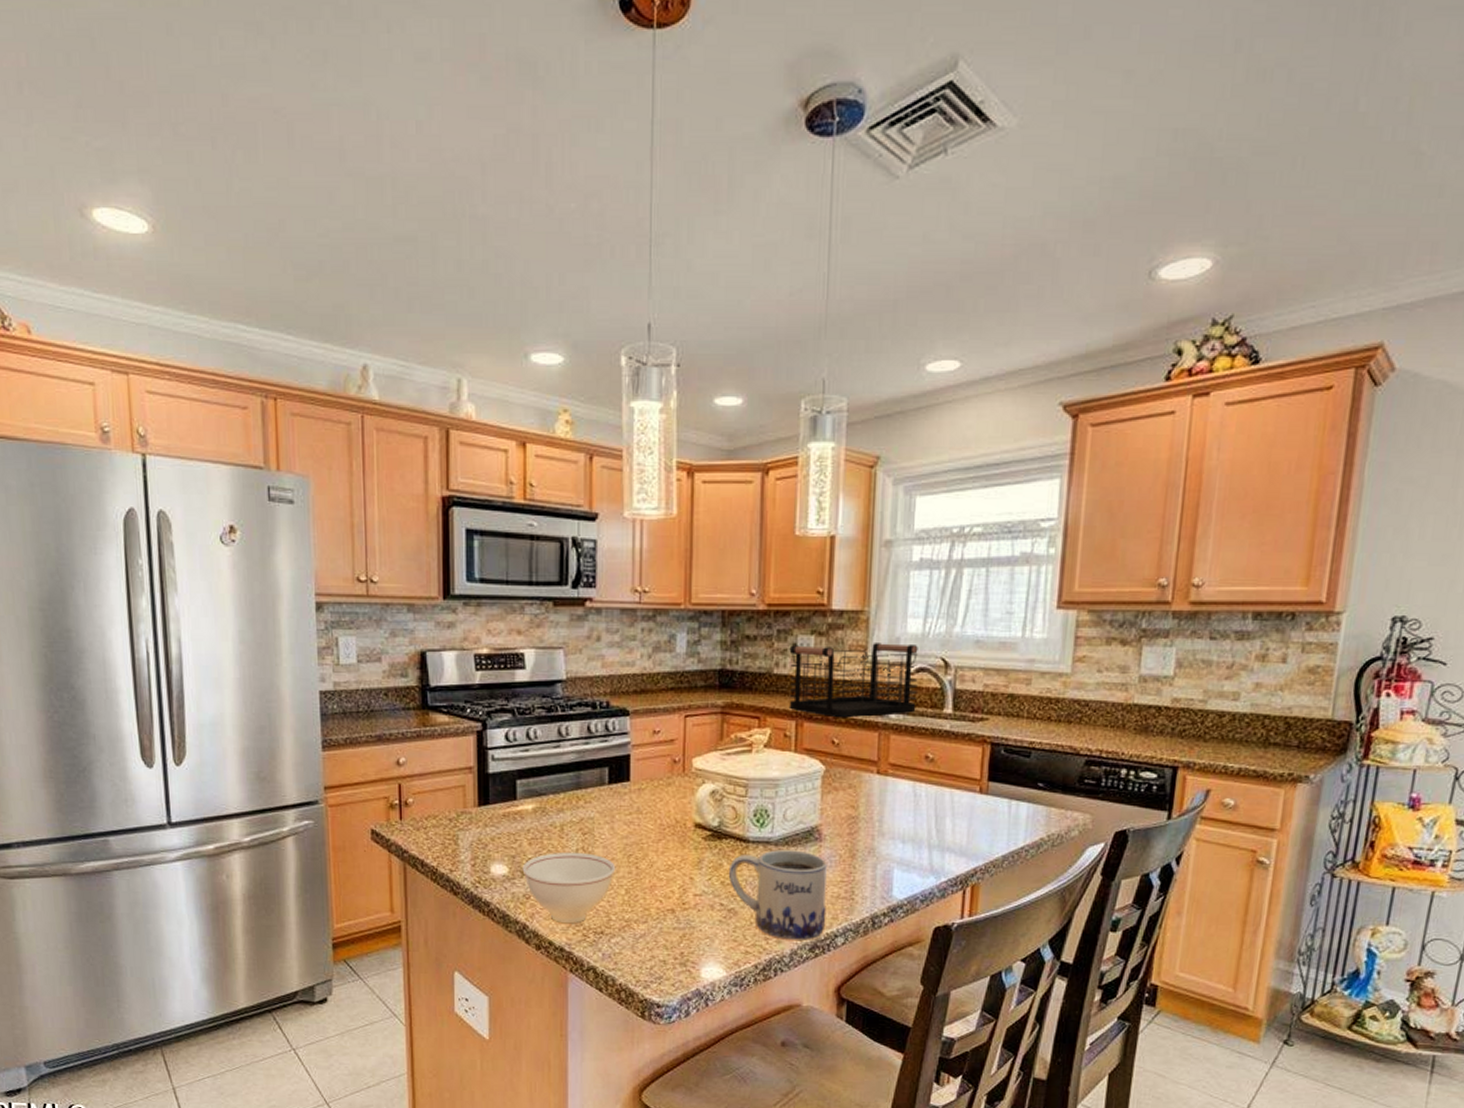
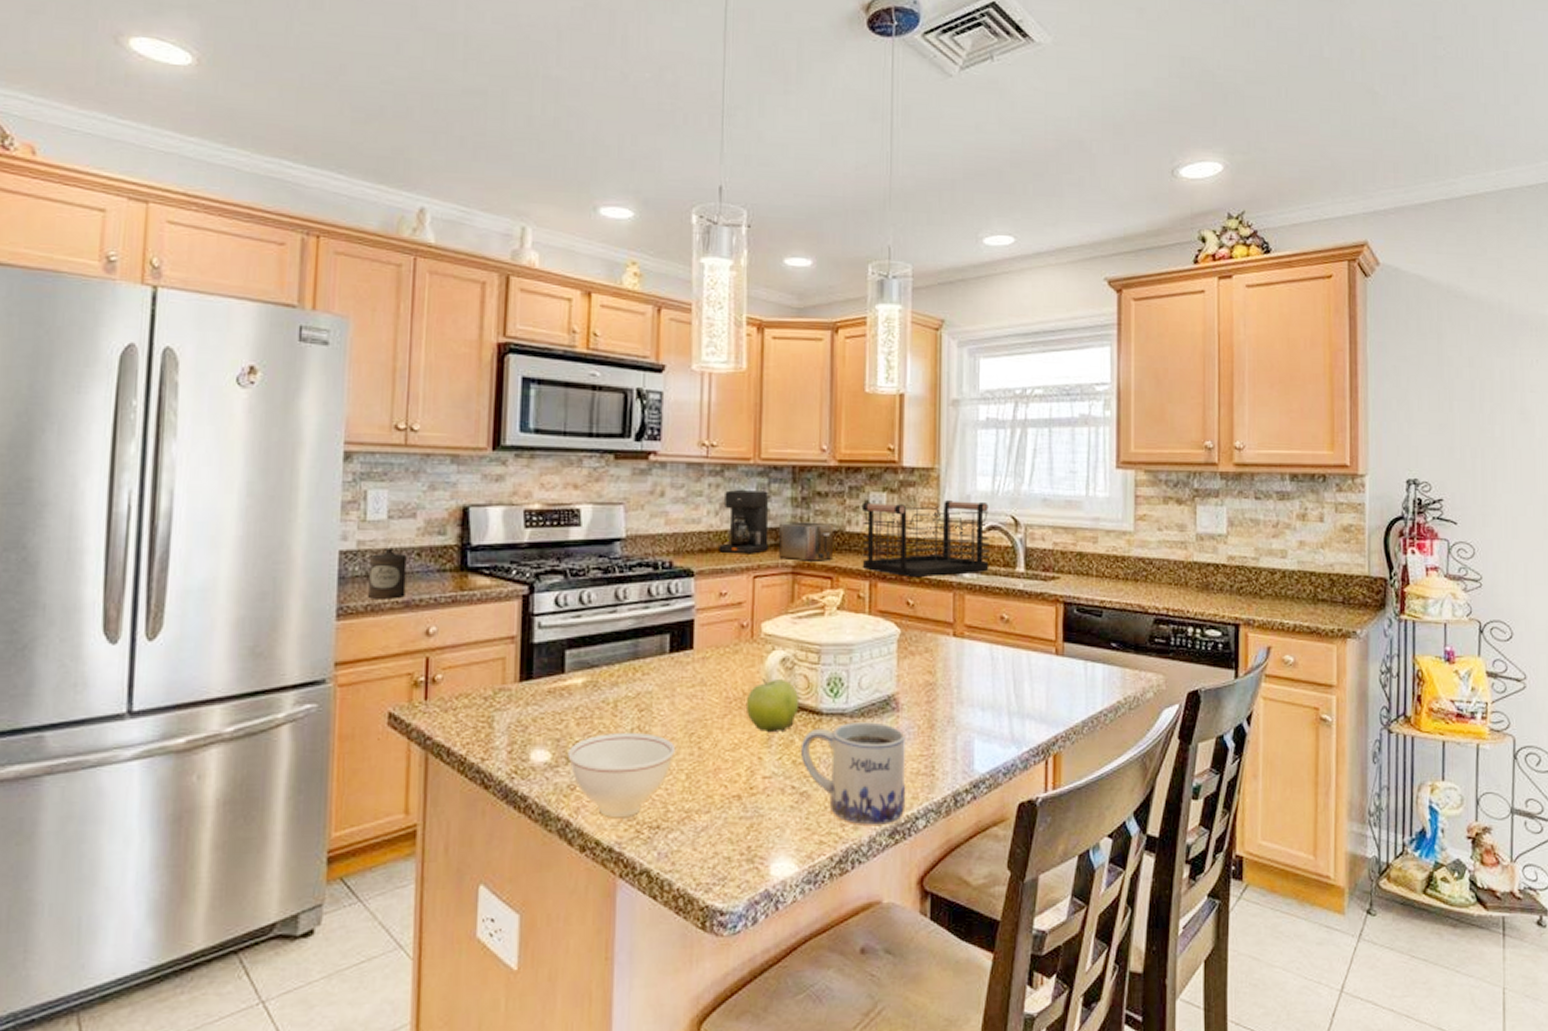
canister: none [345,688,377,734] -> present [368,547,407,599]
coffee maker: none [652,634,699,695] -> present [719,490,769,554]
fruit: none [678,808,728,856] -> present [745,678,800,731]
toaster: none [708,664,761,703] -> present [778,521,833,563]

